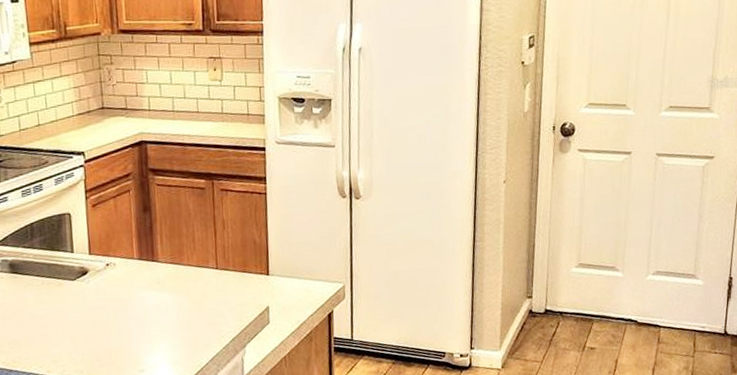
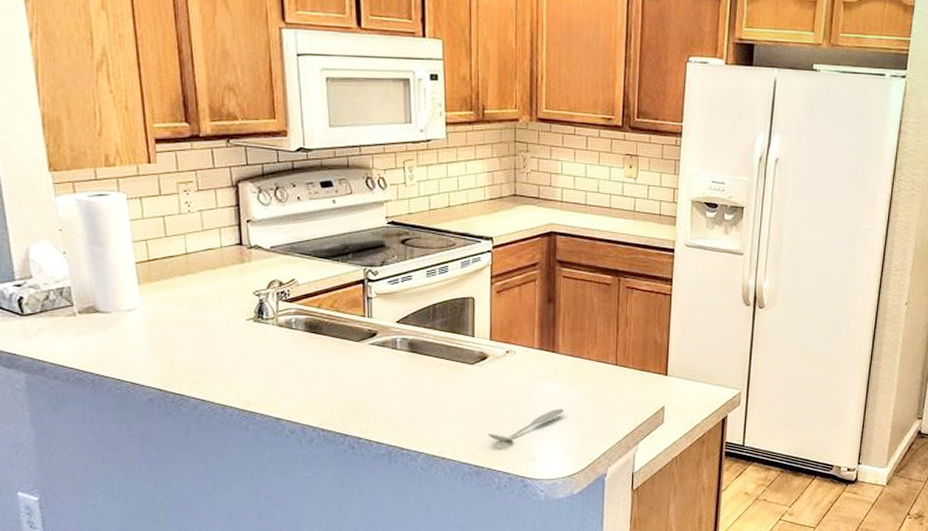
spoon: none [94,317,168,356] -> present [487,408,564,442]

